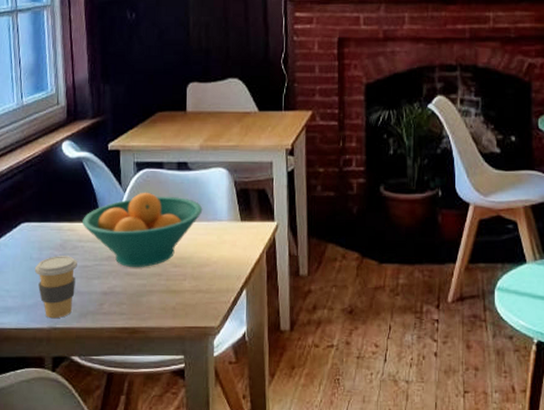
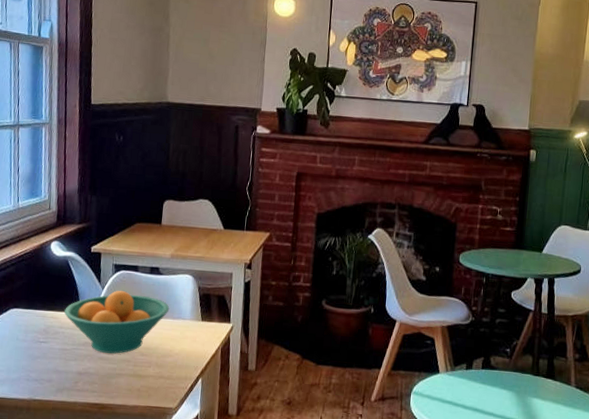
coffee cup: present [34,256,77,319] -> none [19,338,58,392]

